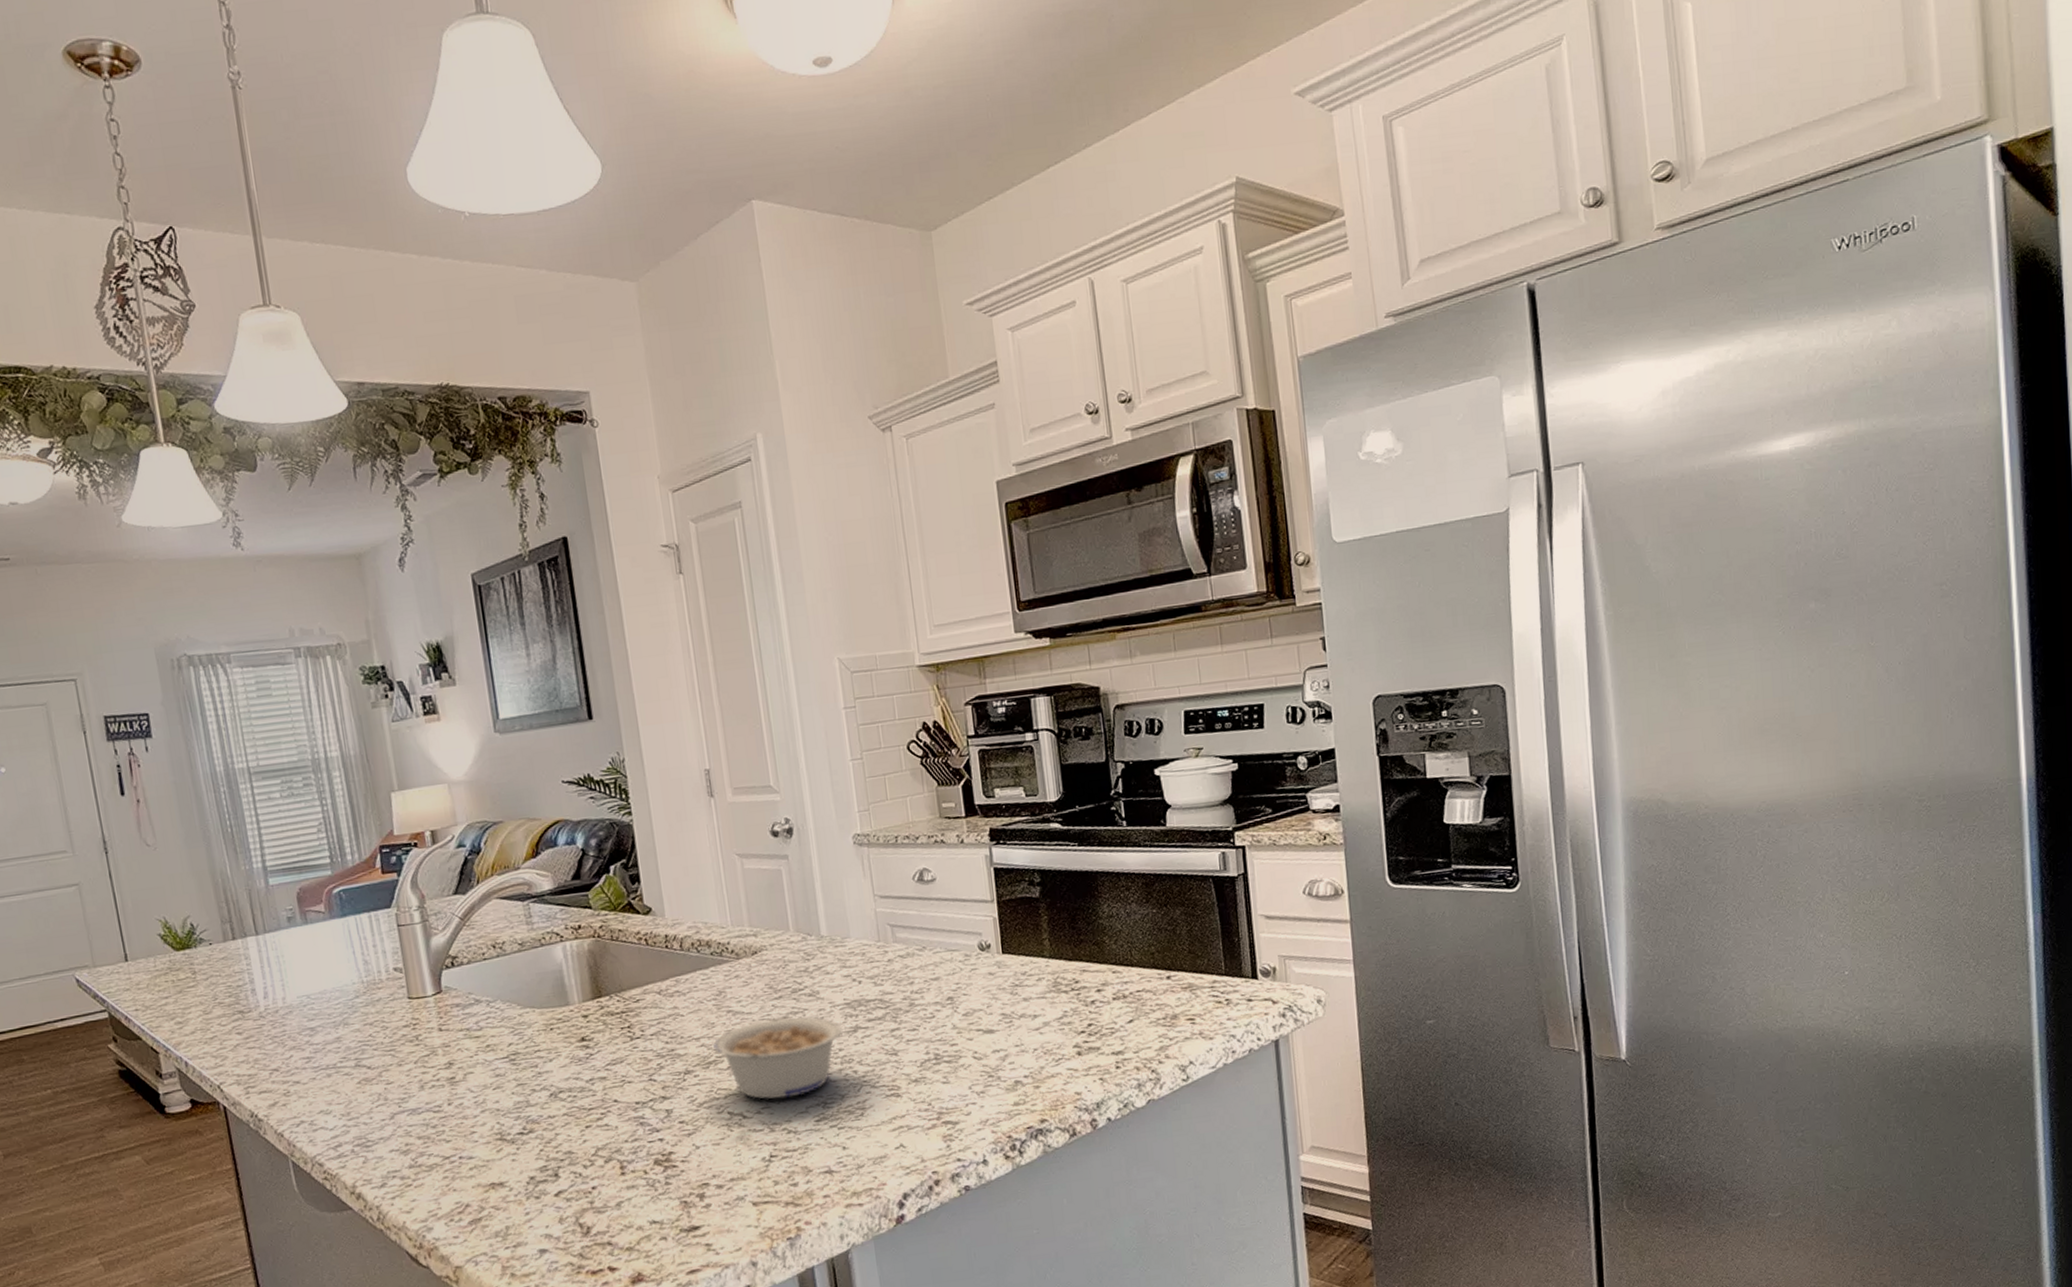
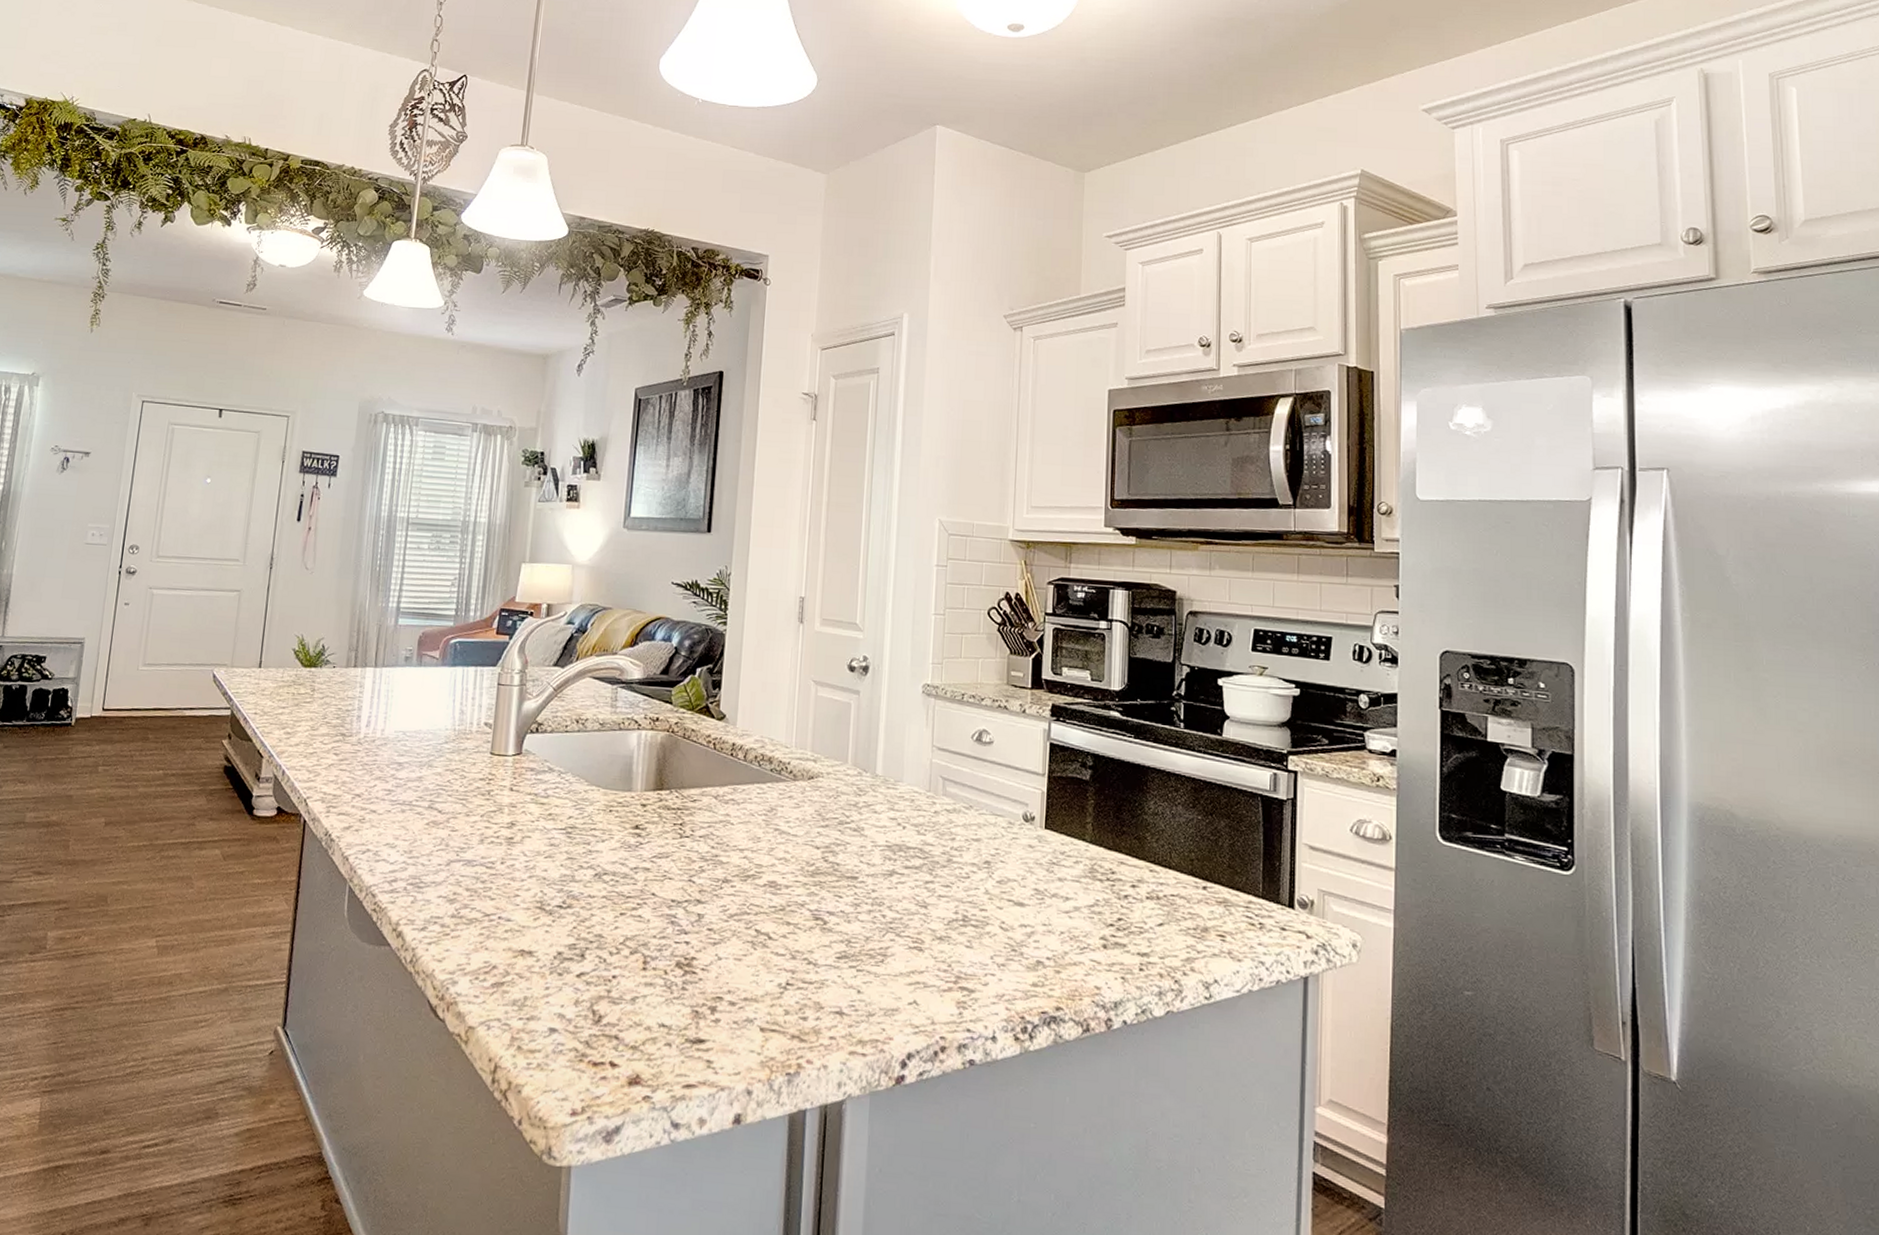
legume: present [713,1017,842,1099] -> none [755,845,879,928]

